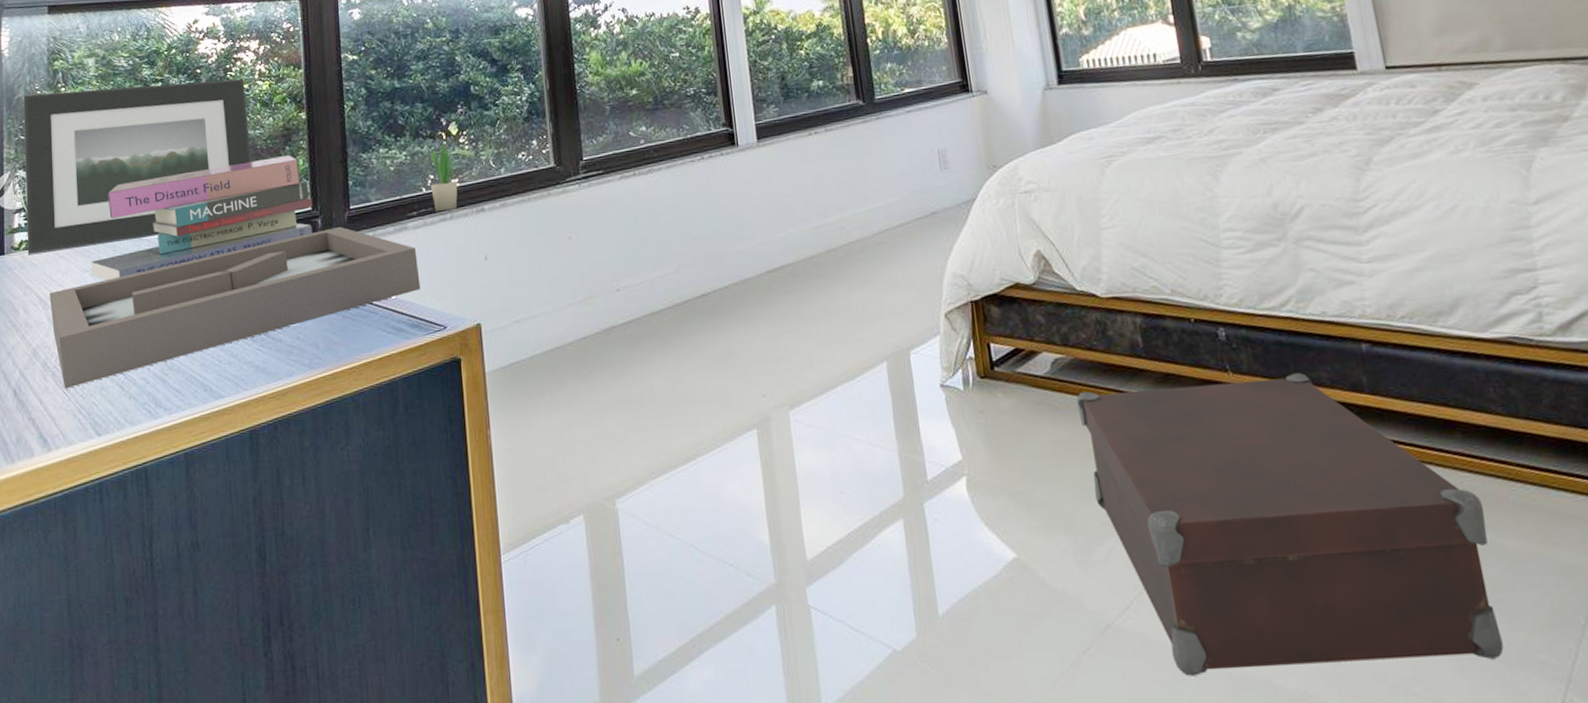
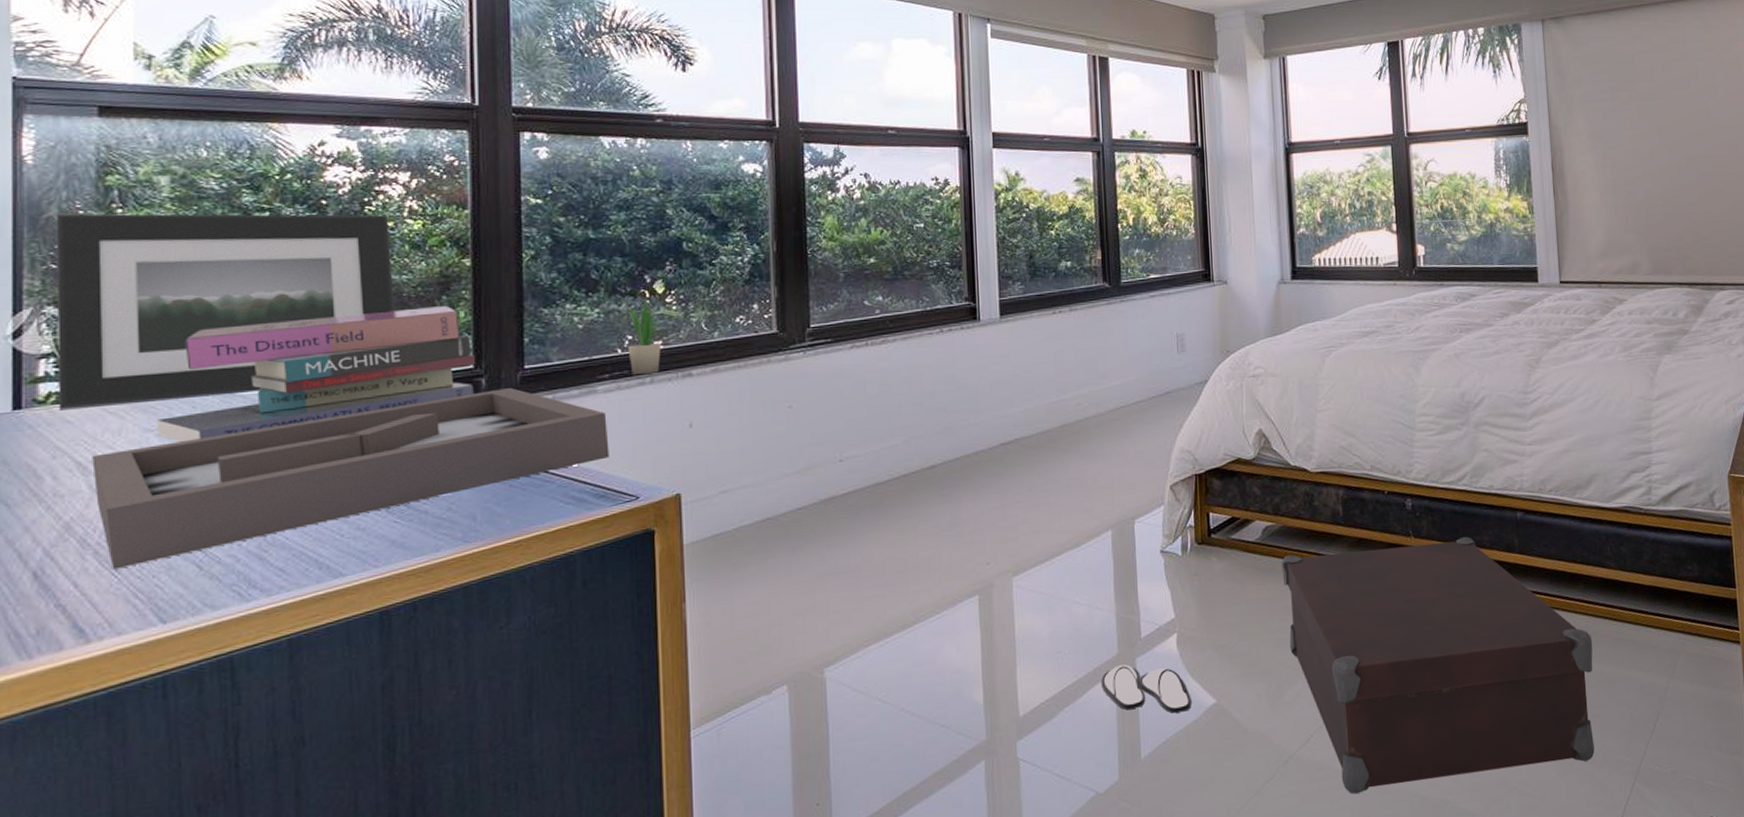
slippers: none [888,509,989,566] -> present [1101,664,1192,713]

